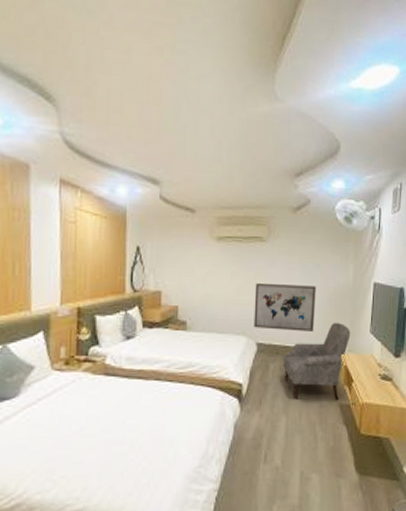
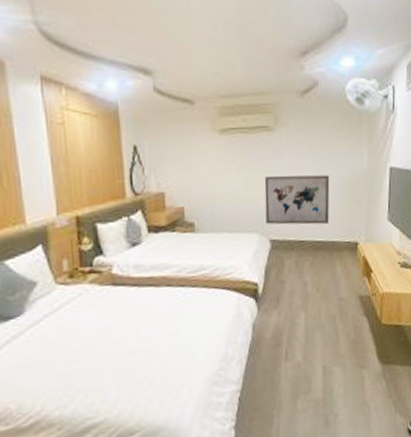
armchair: present [282,322,351,400] -> none [298,211,368,294]

